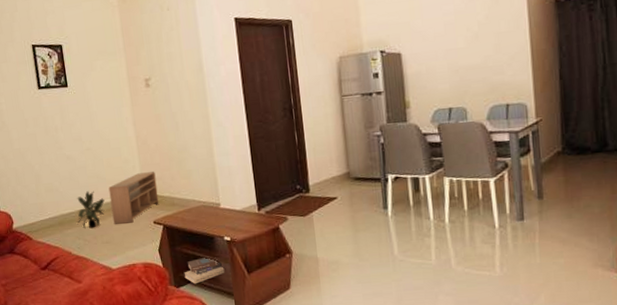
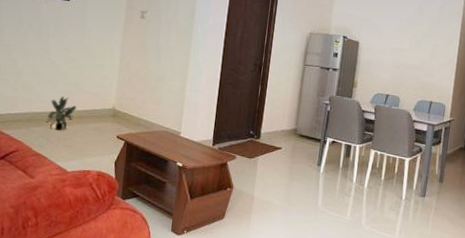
shelving unit: present [108,172,159,224] -> none [79,90,130,133]
books: present [184,256,225,284] -> none [132,176,171,200]

